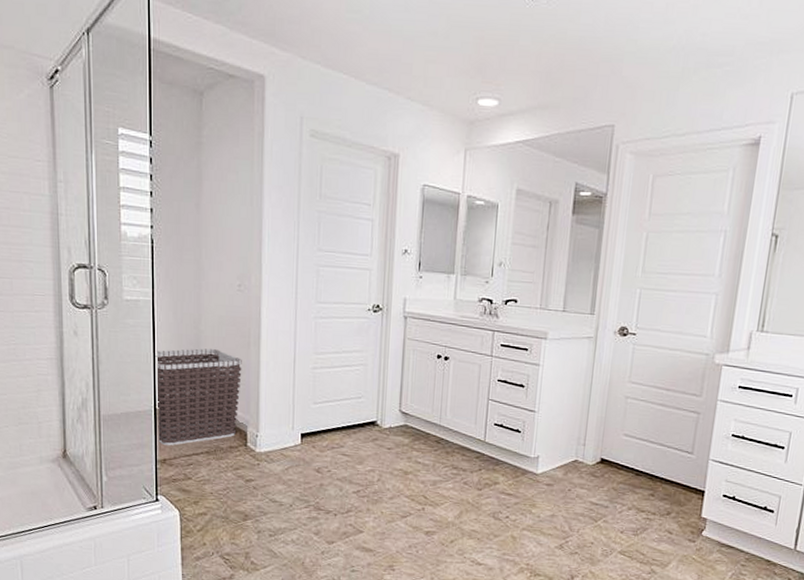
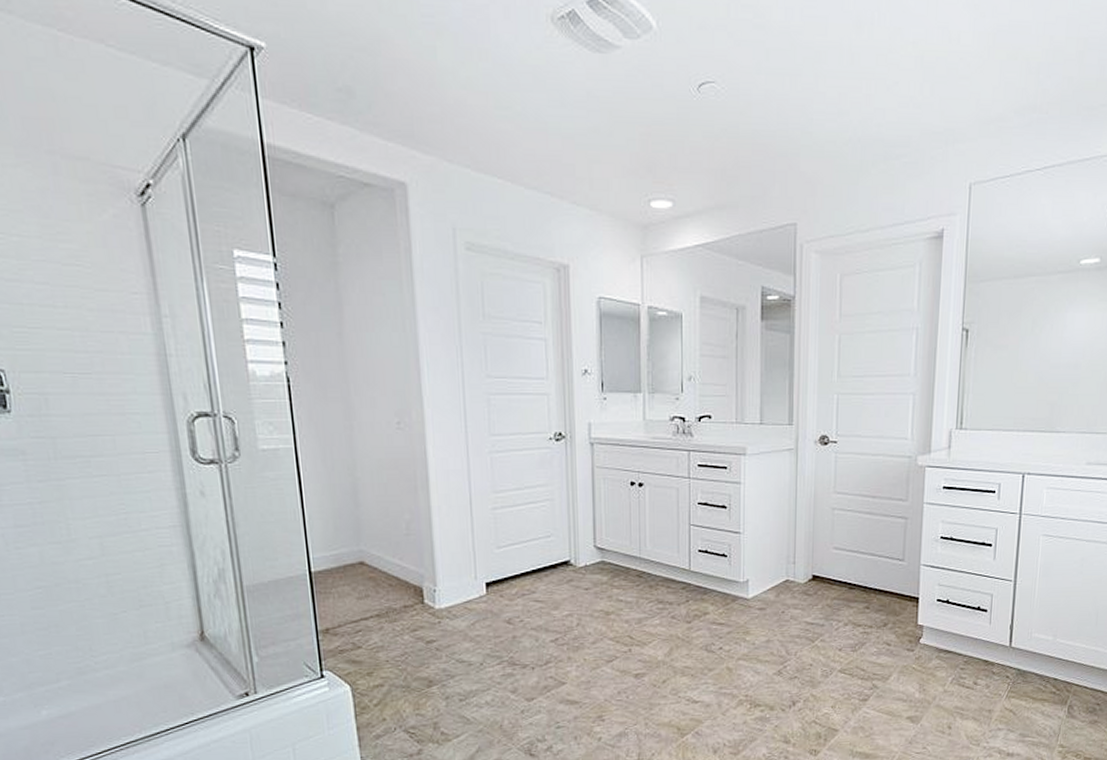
clothes hamper: present [155,348,242,446] -> none [304,498,411,614]

